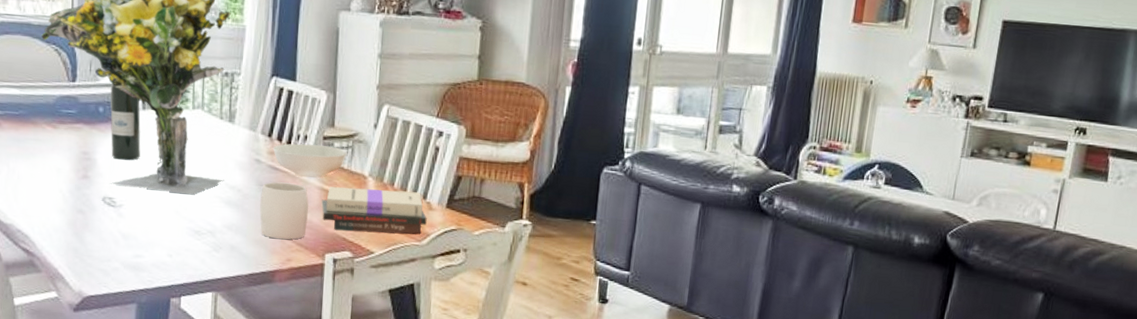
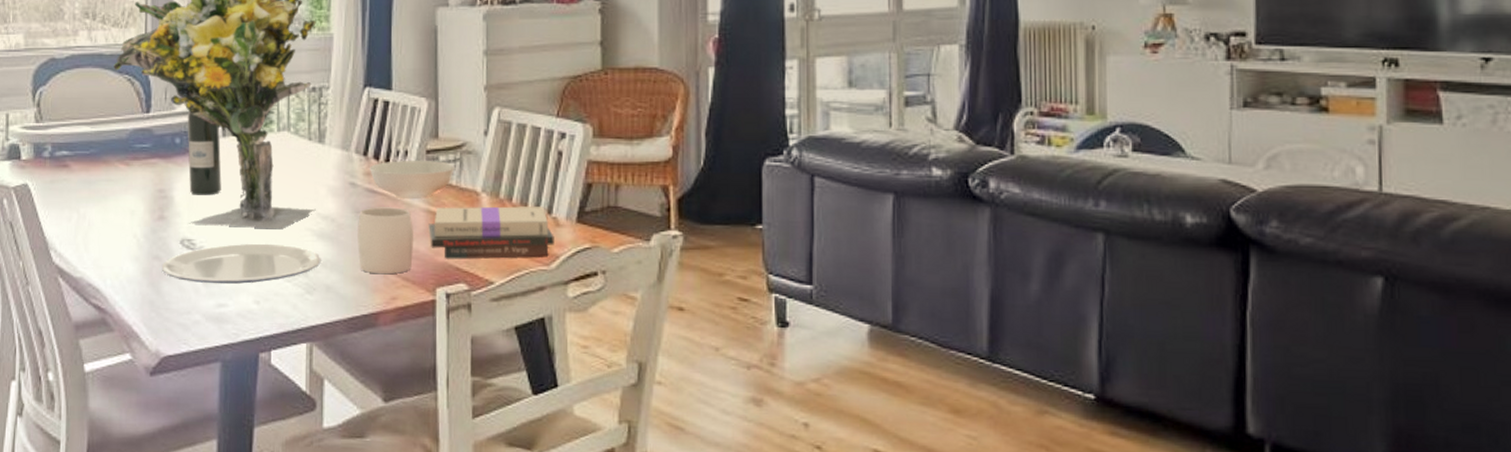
plate: none [85,205,228,239] -> present [161,243,321,284]

